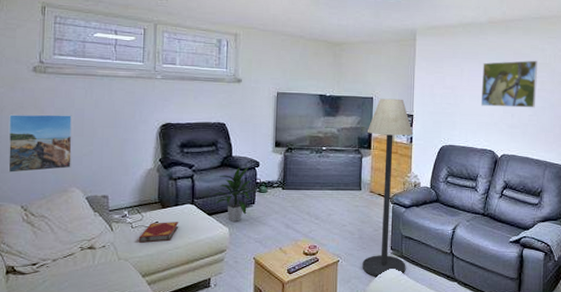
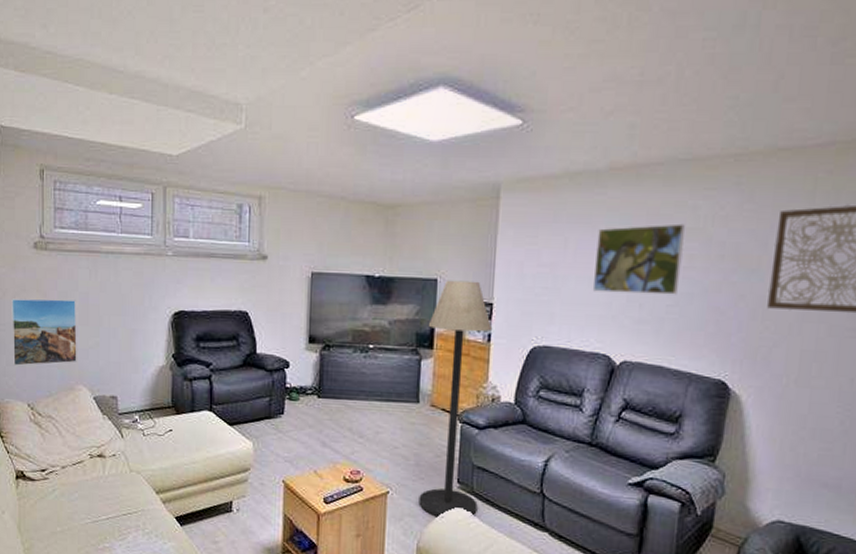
hardback book: present [138,222,179,243] -> none [151,430,196,454]
indoor plant: present [212,167,256,223] -> none [233,367,285,436]

